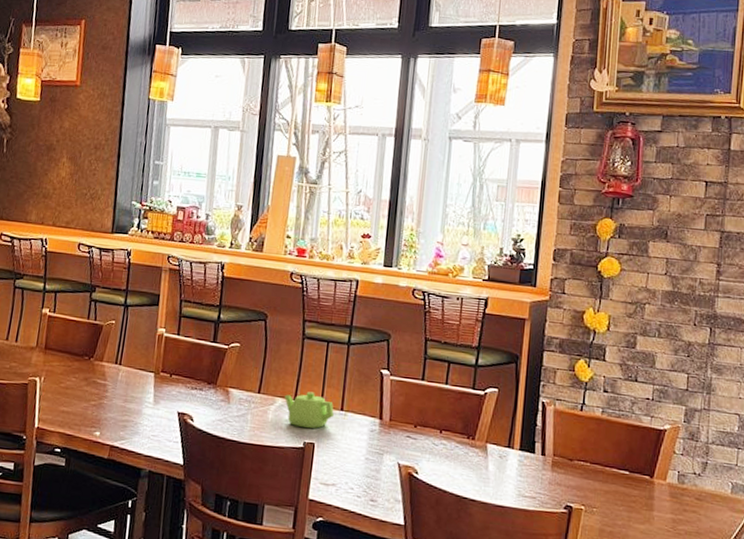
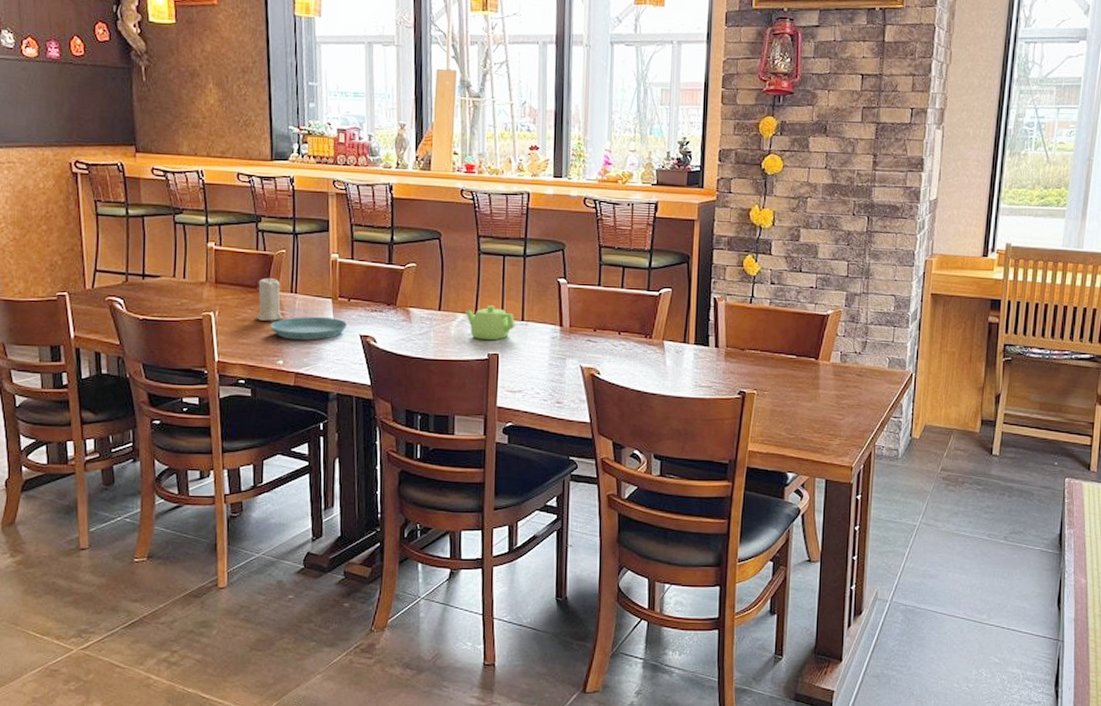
candle: none [79,347,106,391] -> present [256,277,283,321]
saucer: none [91,388,167,414] -> present [270,317,348,340]

